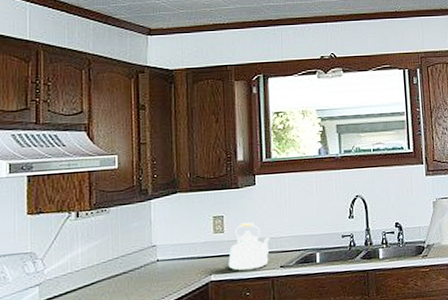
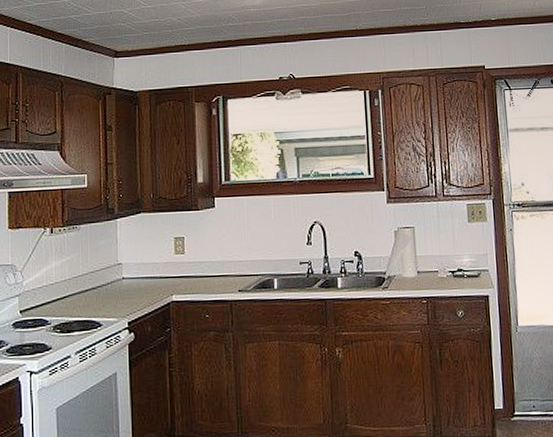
kettle: present [228,222,269,271] -> none [188,245,228,293]

